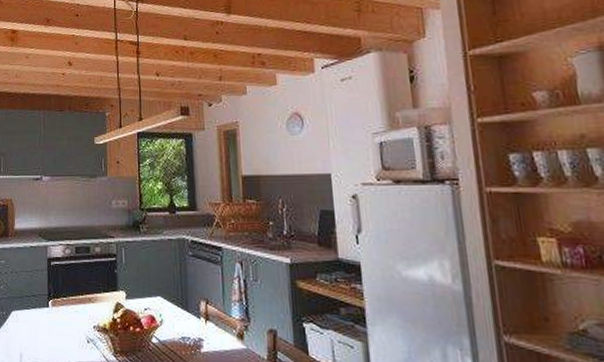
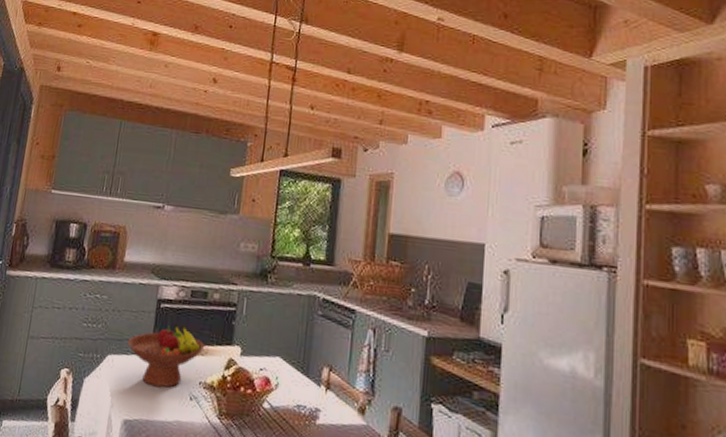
fruit bowl: none [27,276,94,335] -> present [127,322,205,388]

